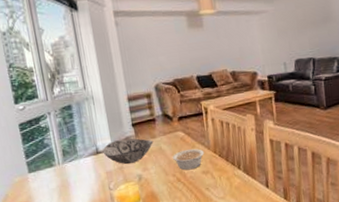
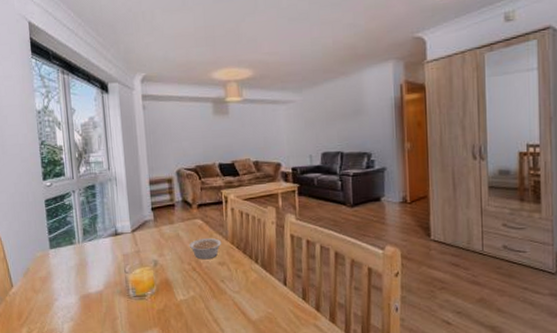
decorative bowl: present [102,138,154,165] -> none [121,222,172,249]

